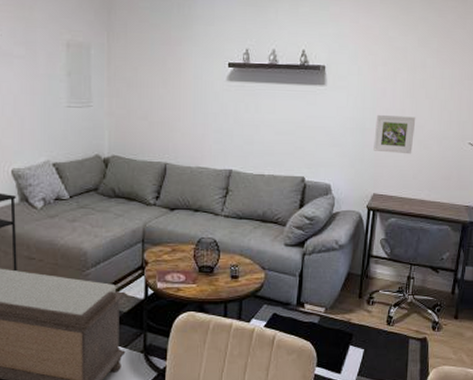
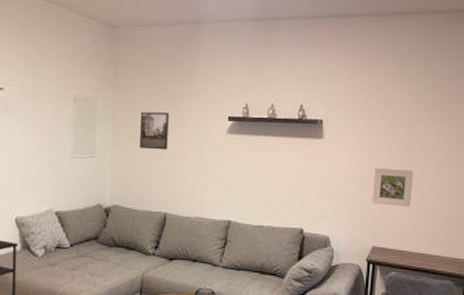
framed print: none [137,58,167,99] -> present [140,112,169,150]

